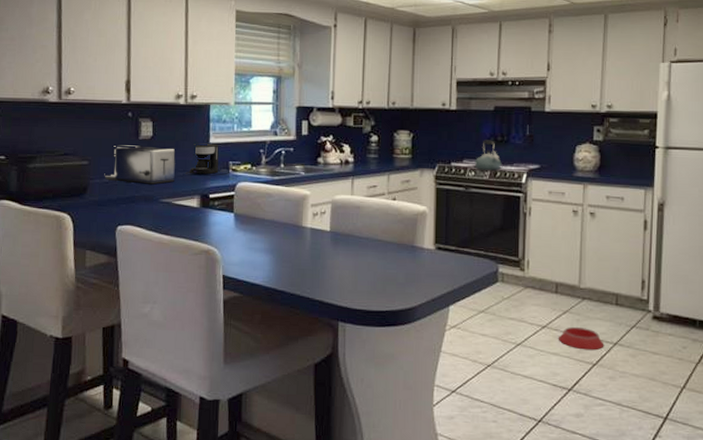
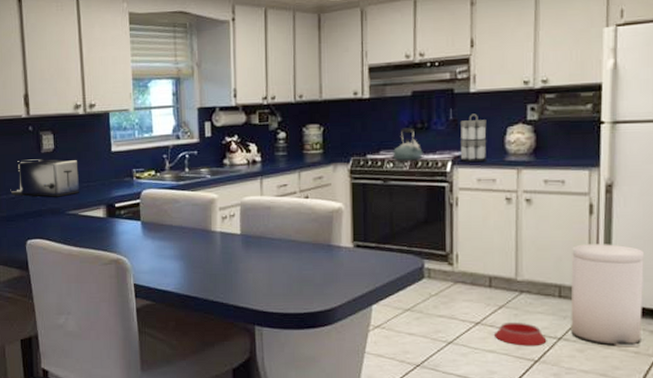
coffee maker: present [185,143,229,176] -> none [89,152,134,186]
spice rack: none [534,131,559,177] -> present [460,114,488,163]
pedal bin: none [625,257,689,354] -> present [571,244,644,348]

